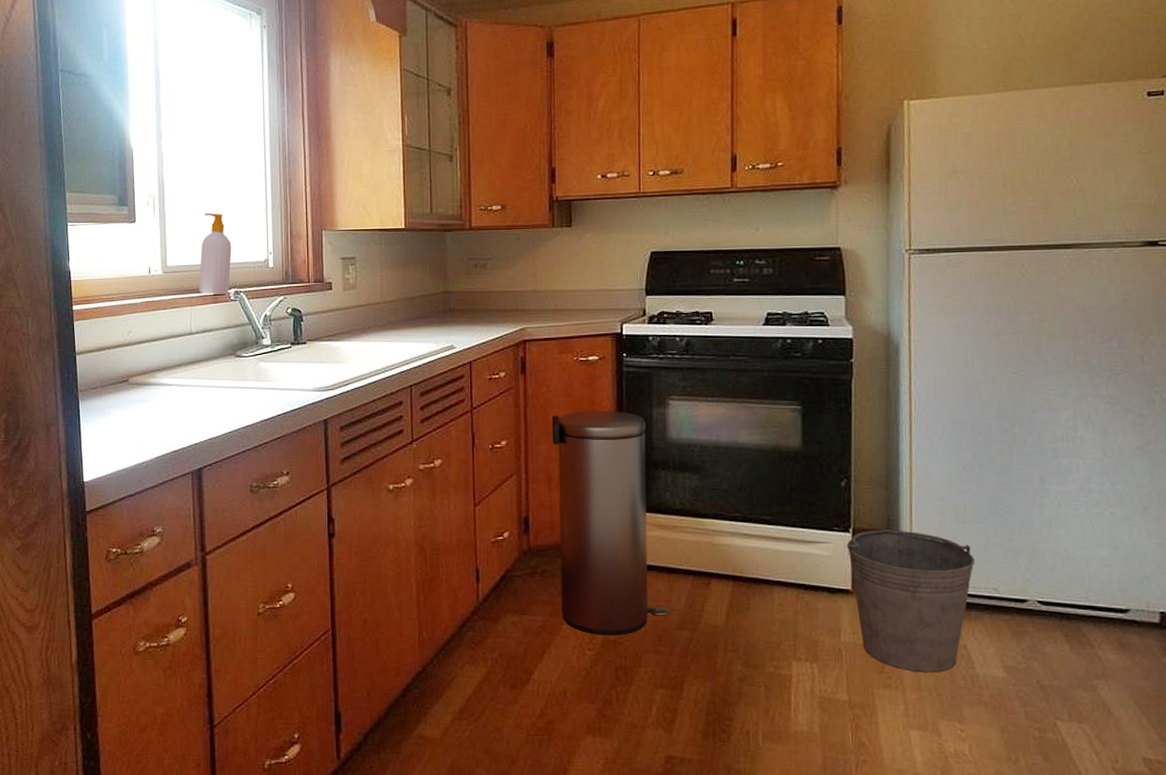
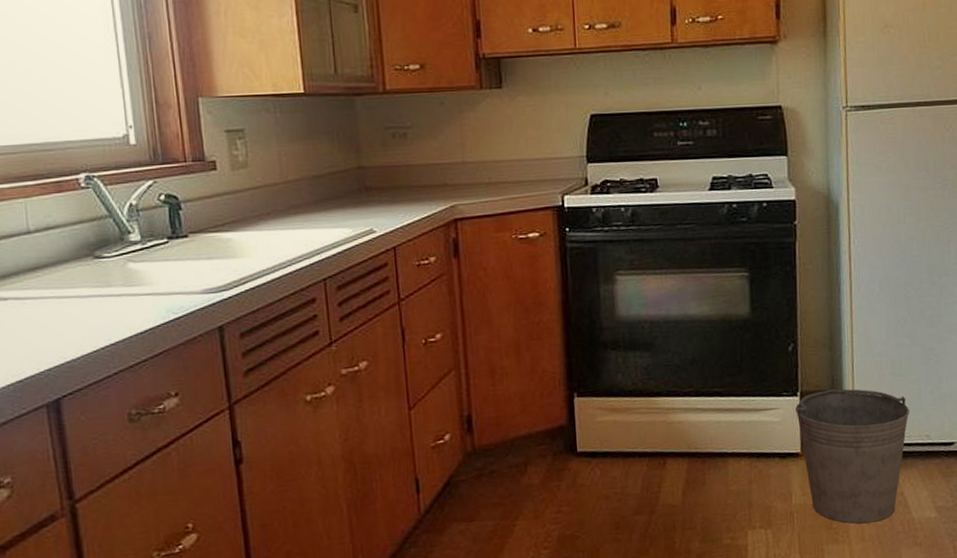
soap bottle: present [199,213,232,295] -> none [32,77,78,182]
pedal bin: present [551,411,670,636] -> none [491,291,627,532]

